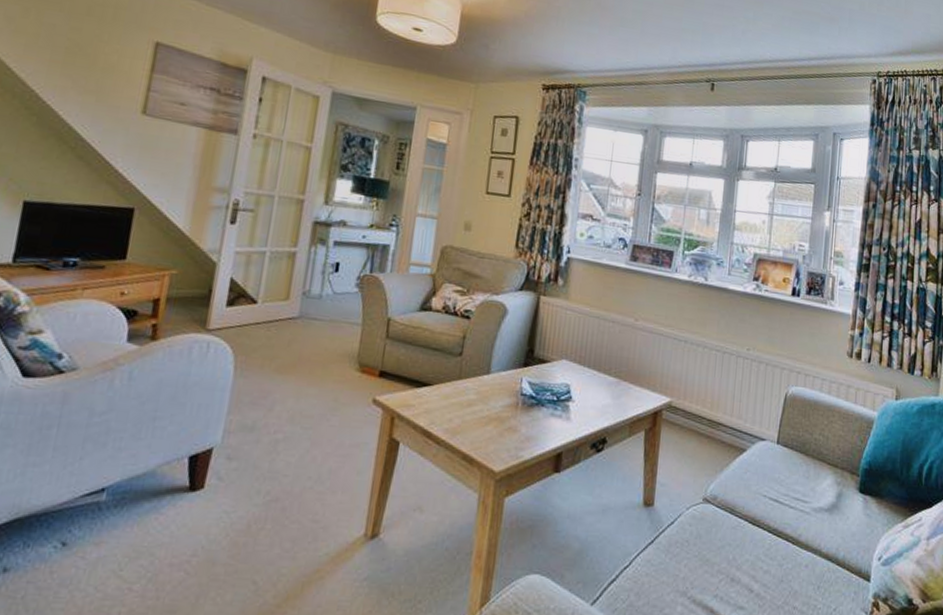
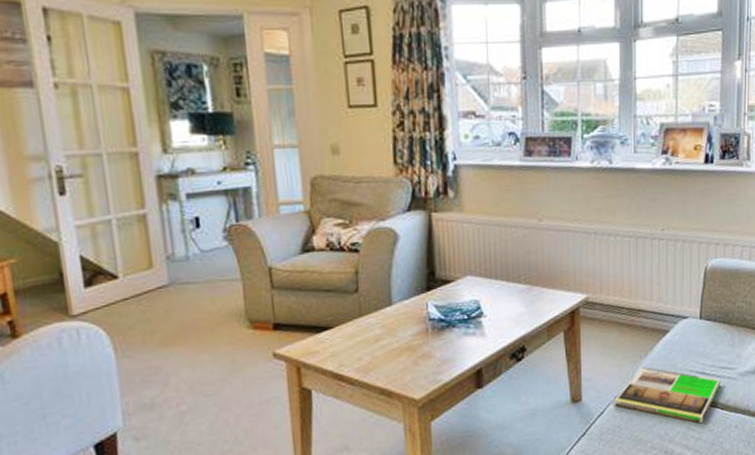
magazine: none [685,481,794,556] -> present [614,366,721,424]

